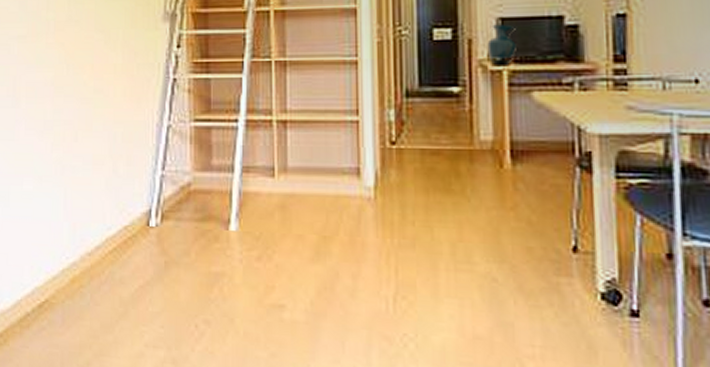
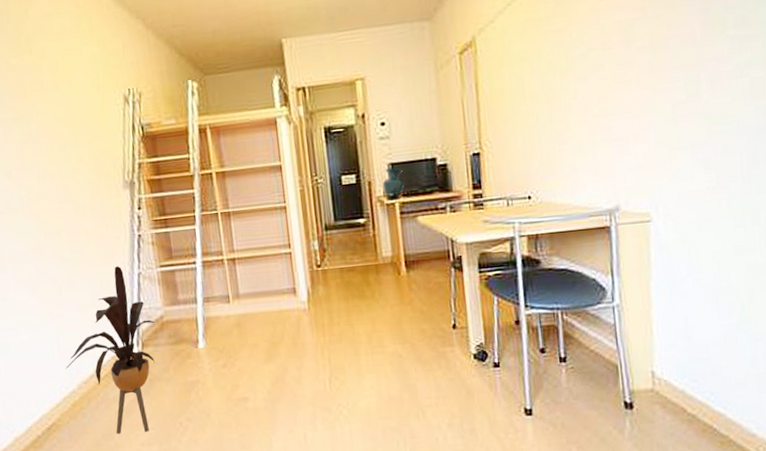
house plant: none [70,114,180,331] -> present [66,266,156,434]

